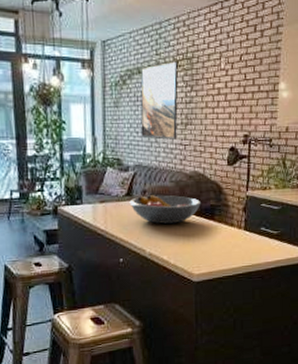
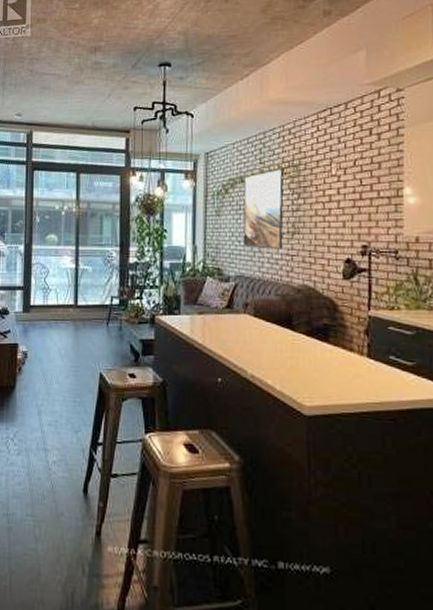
fruit bowl: present [129,195,202,225] -> none [229,309,313,344]

